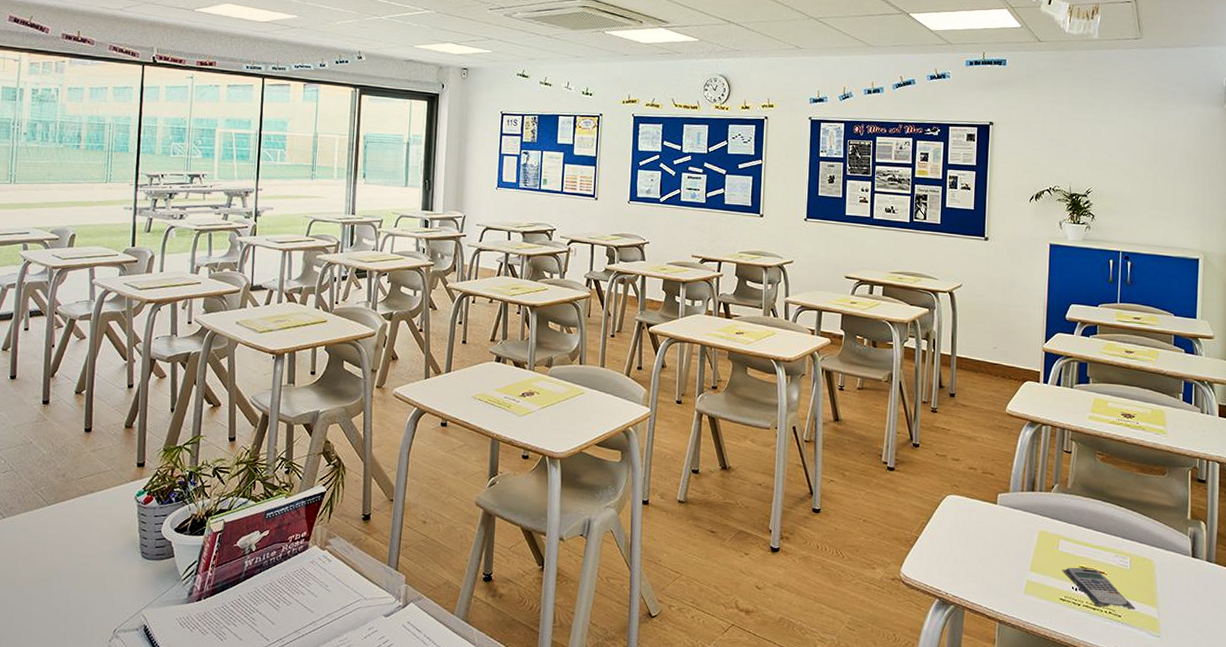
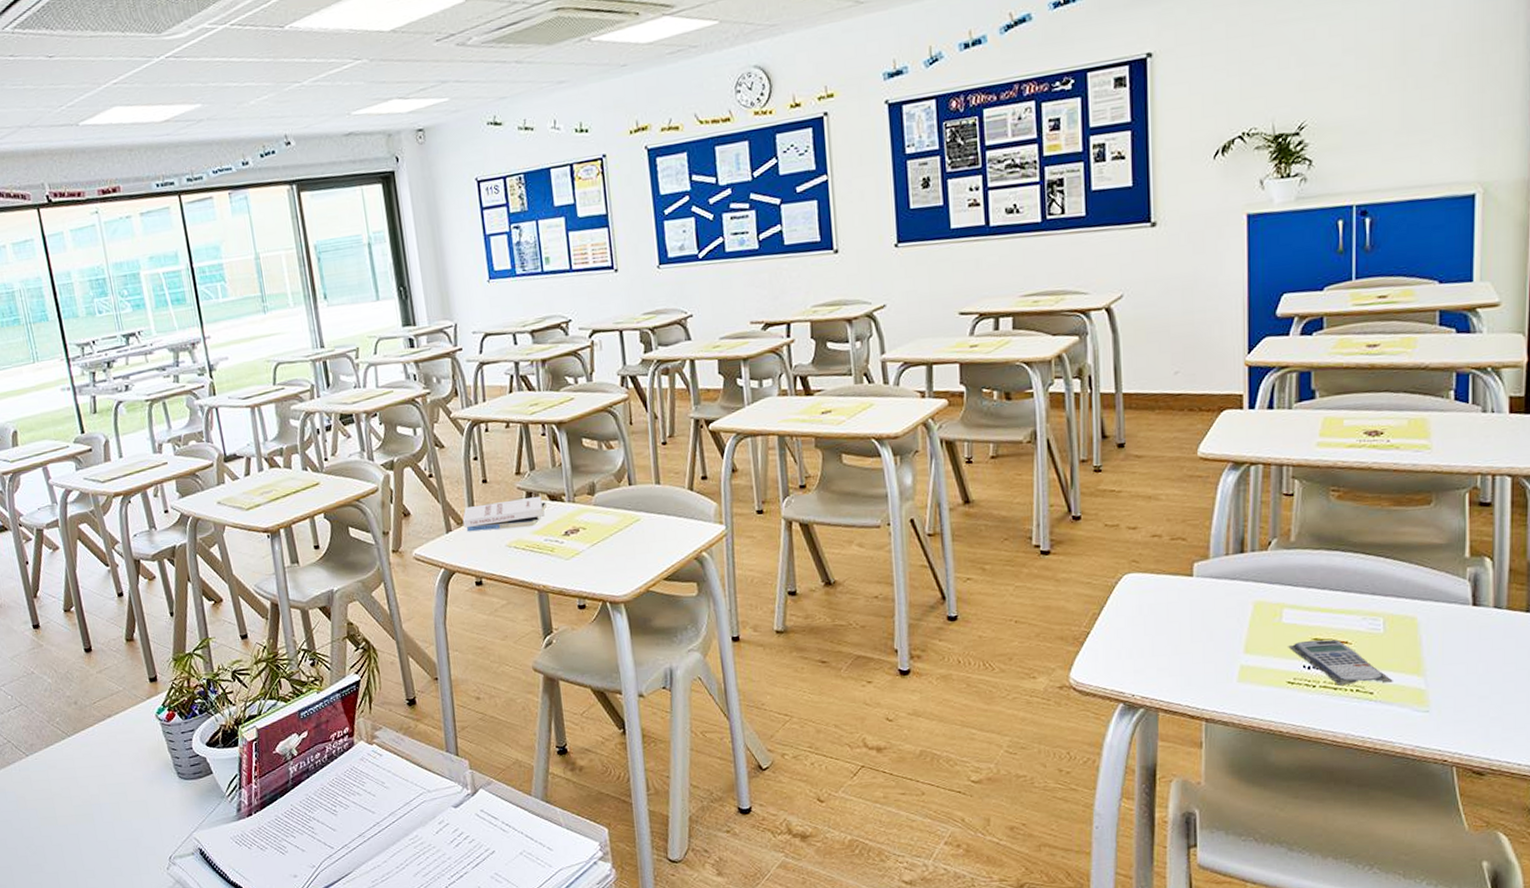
books: none [440,360,511,385] -> present [462,495,547,532]

